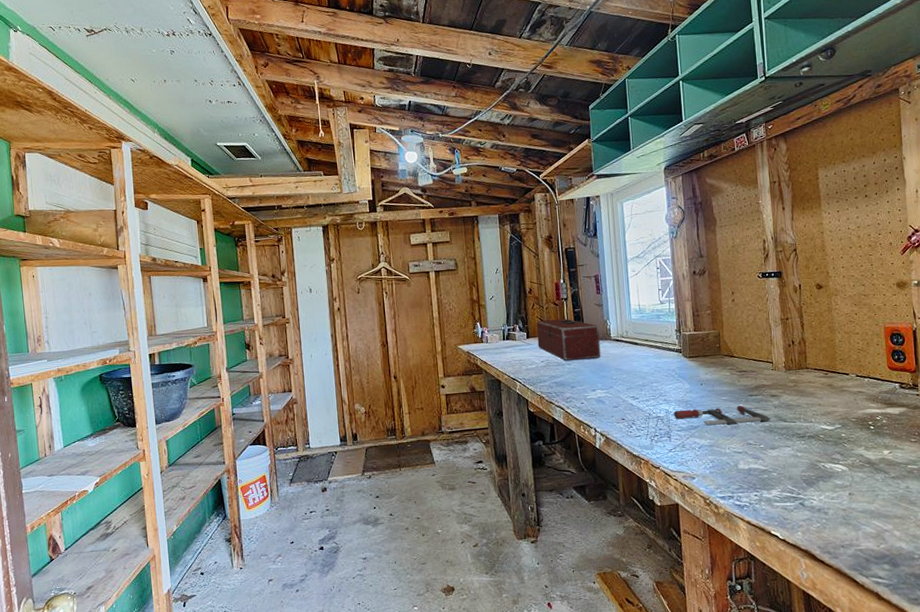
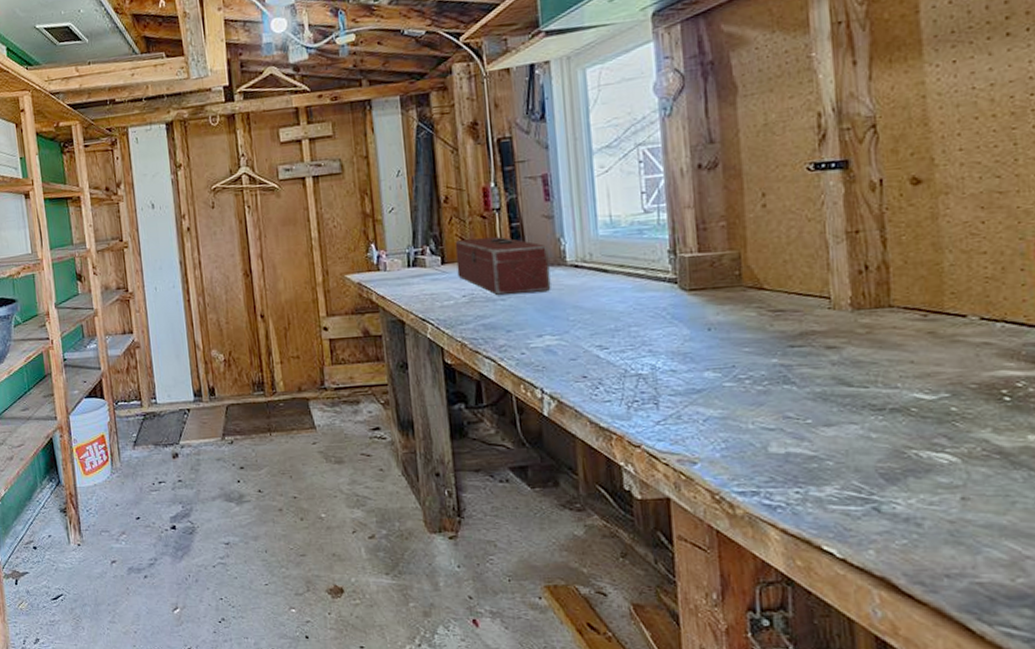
clamp: present [673,405,771,425] -> none [663,360,826,389]

